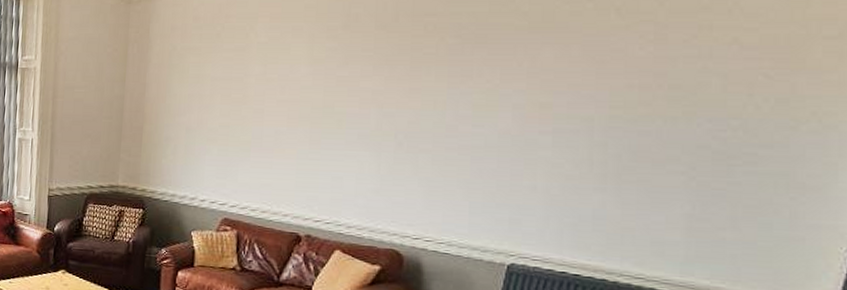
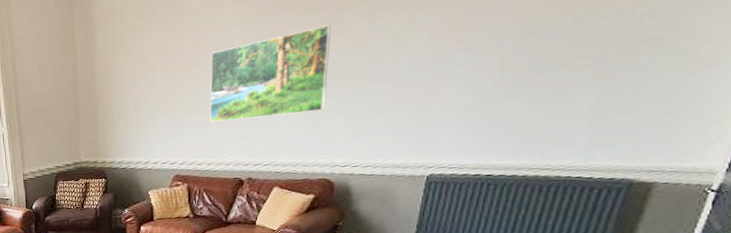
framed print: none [269,82,409,172] -> present [209,24,332,122]

